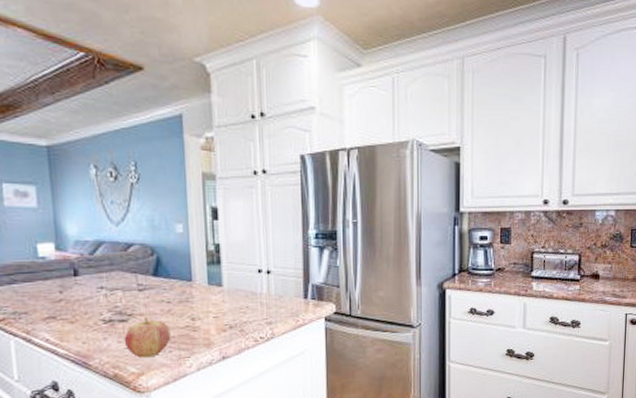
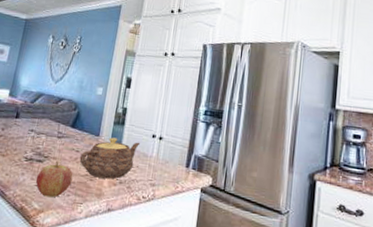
teapot: none [173,280,246,327] -> present [79,137,141,180]

